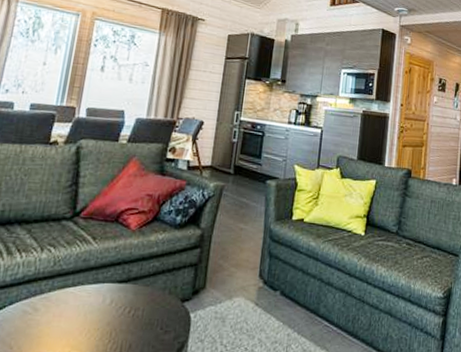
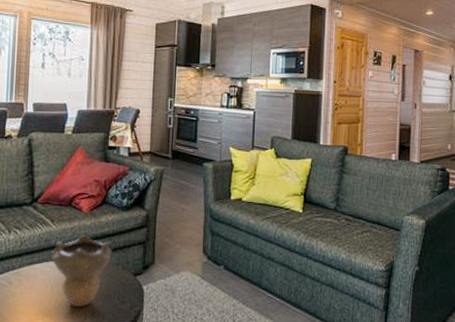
decorative bowl: none [88,255,160,339] -> present [51,235,112,308]

